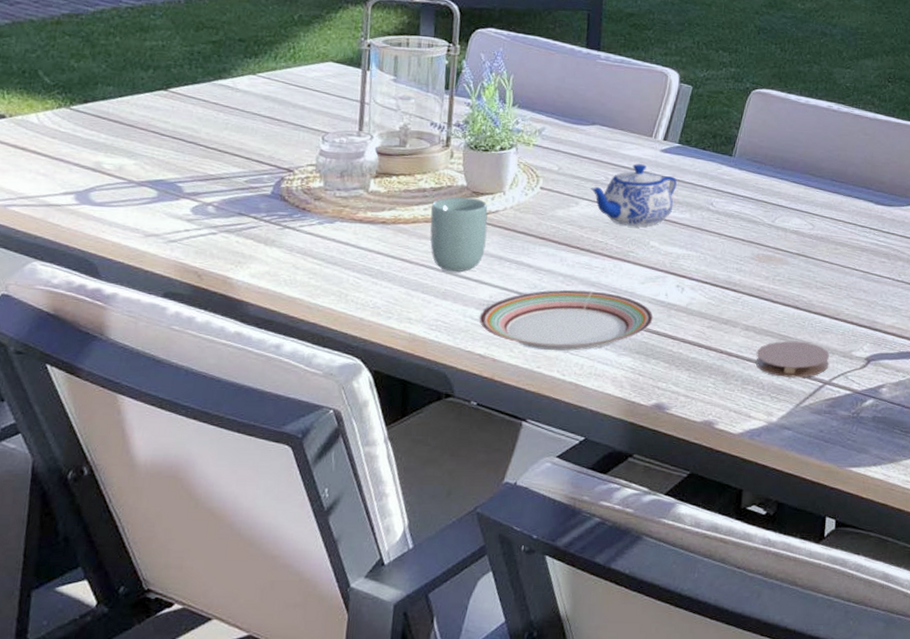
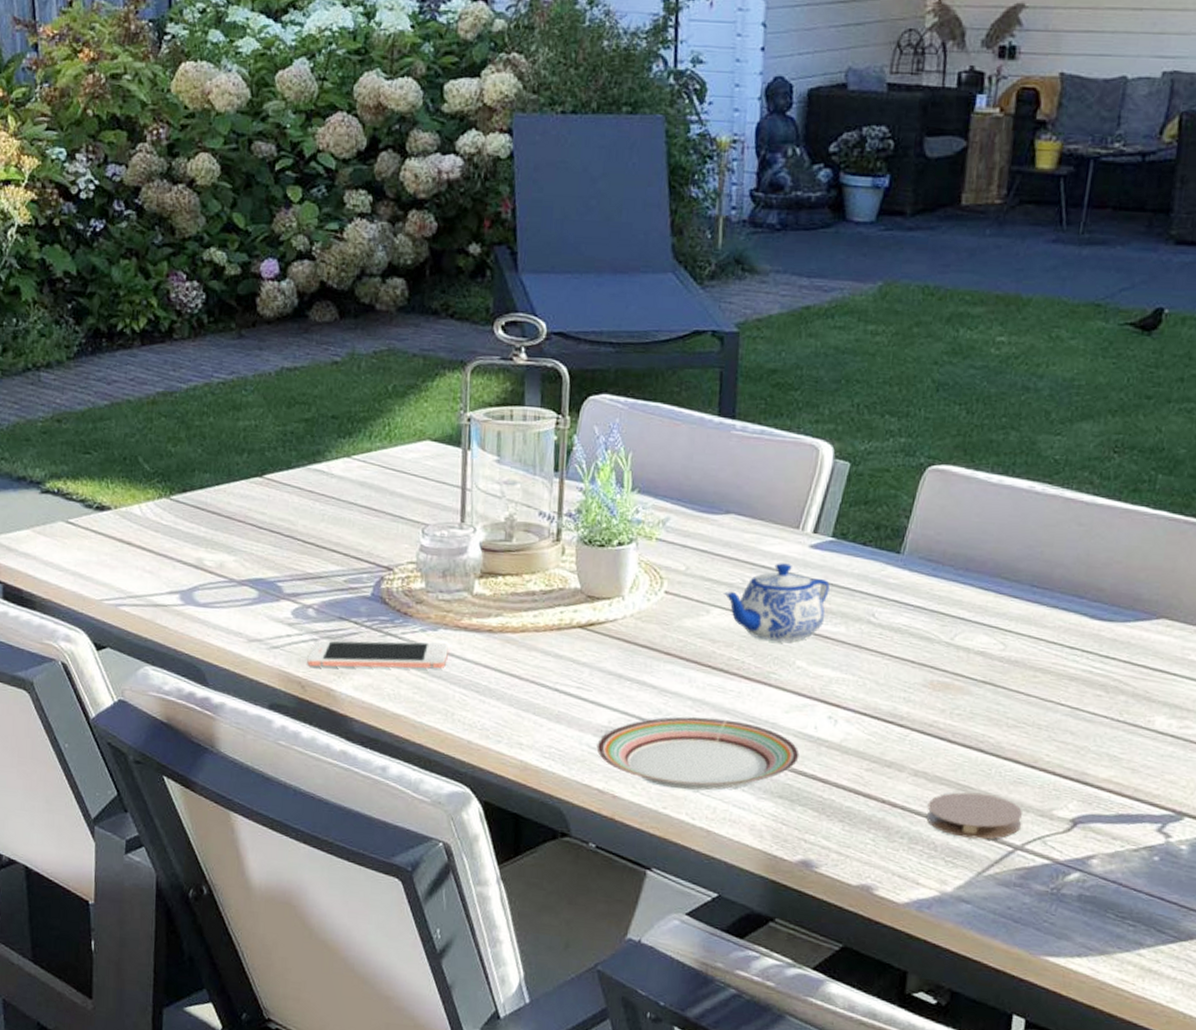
cell phone: none [204,233,344,258] -> present [307,640,449,669]
cup: present [430,197,488,272] -> none [540,602,605,692]

